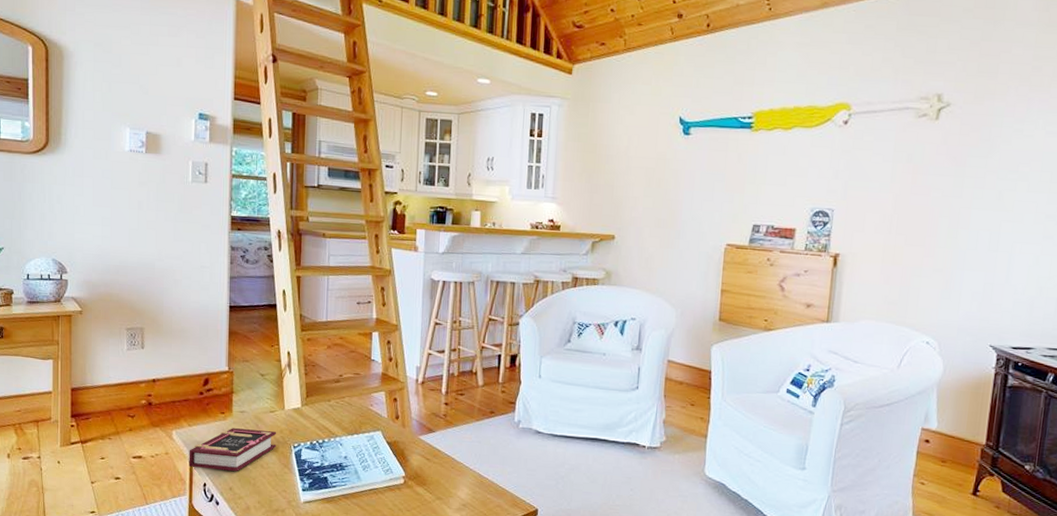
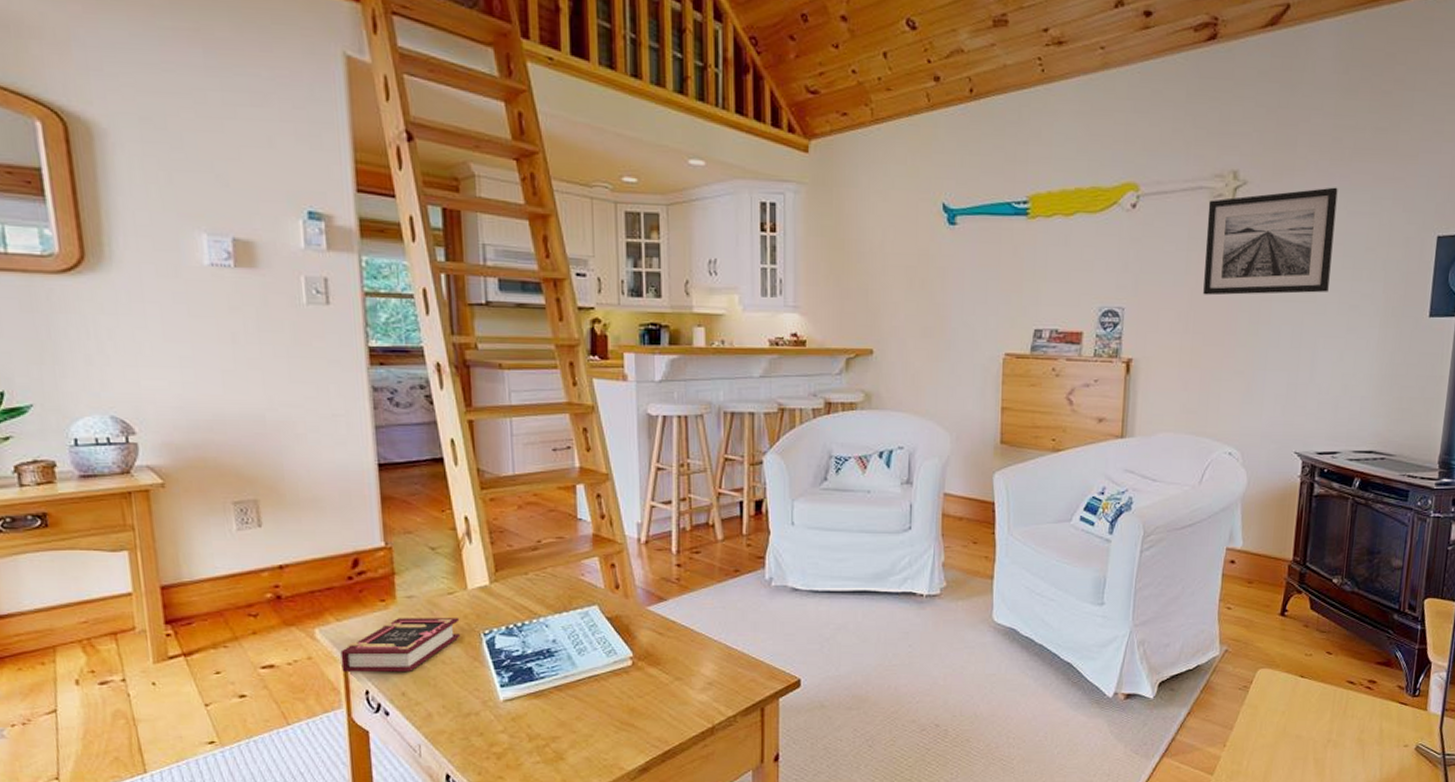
wall art: none [906,110,1037,203] -> present [1203,187,1338,296]

